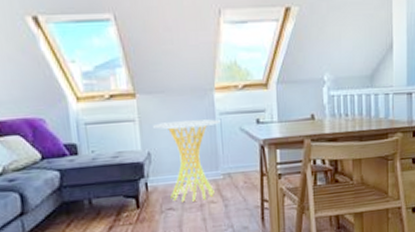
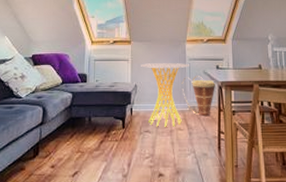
basket: none [211,134,256,185] -> present [182,76,215,117]

